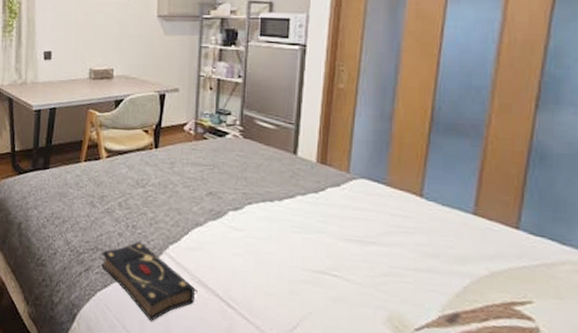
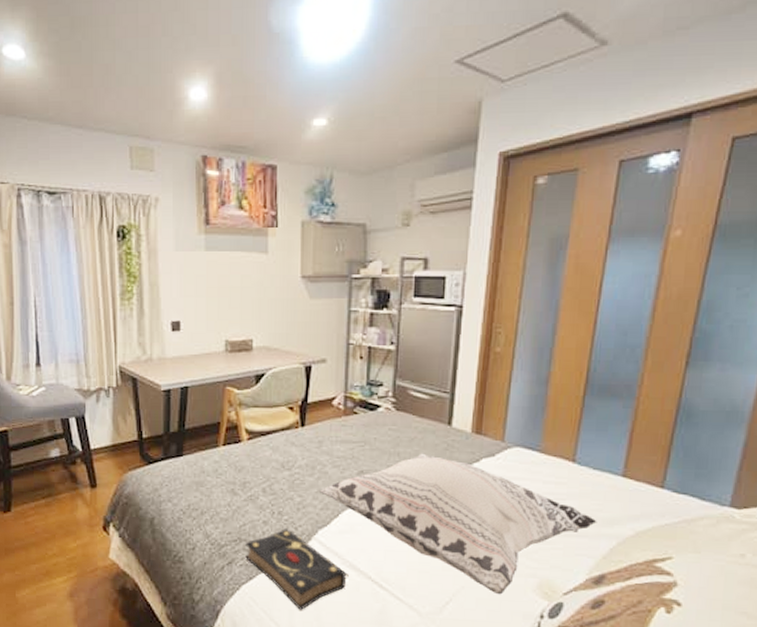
decorative pillow: none [170,179,448,324] -> present [318,453,597,595]

